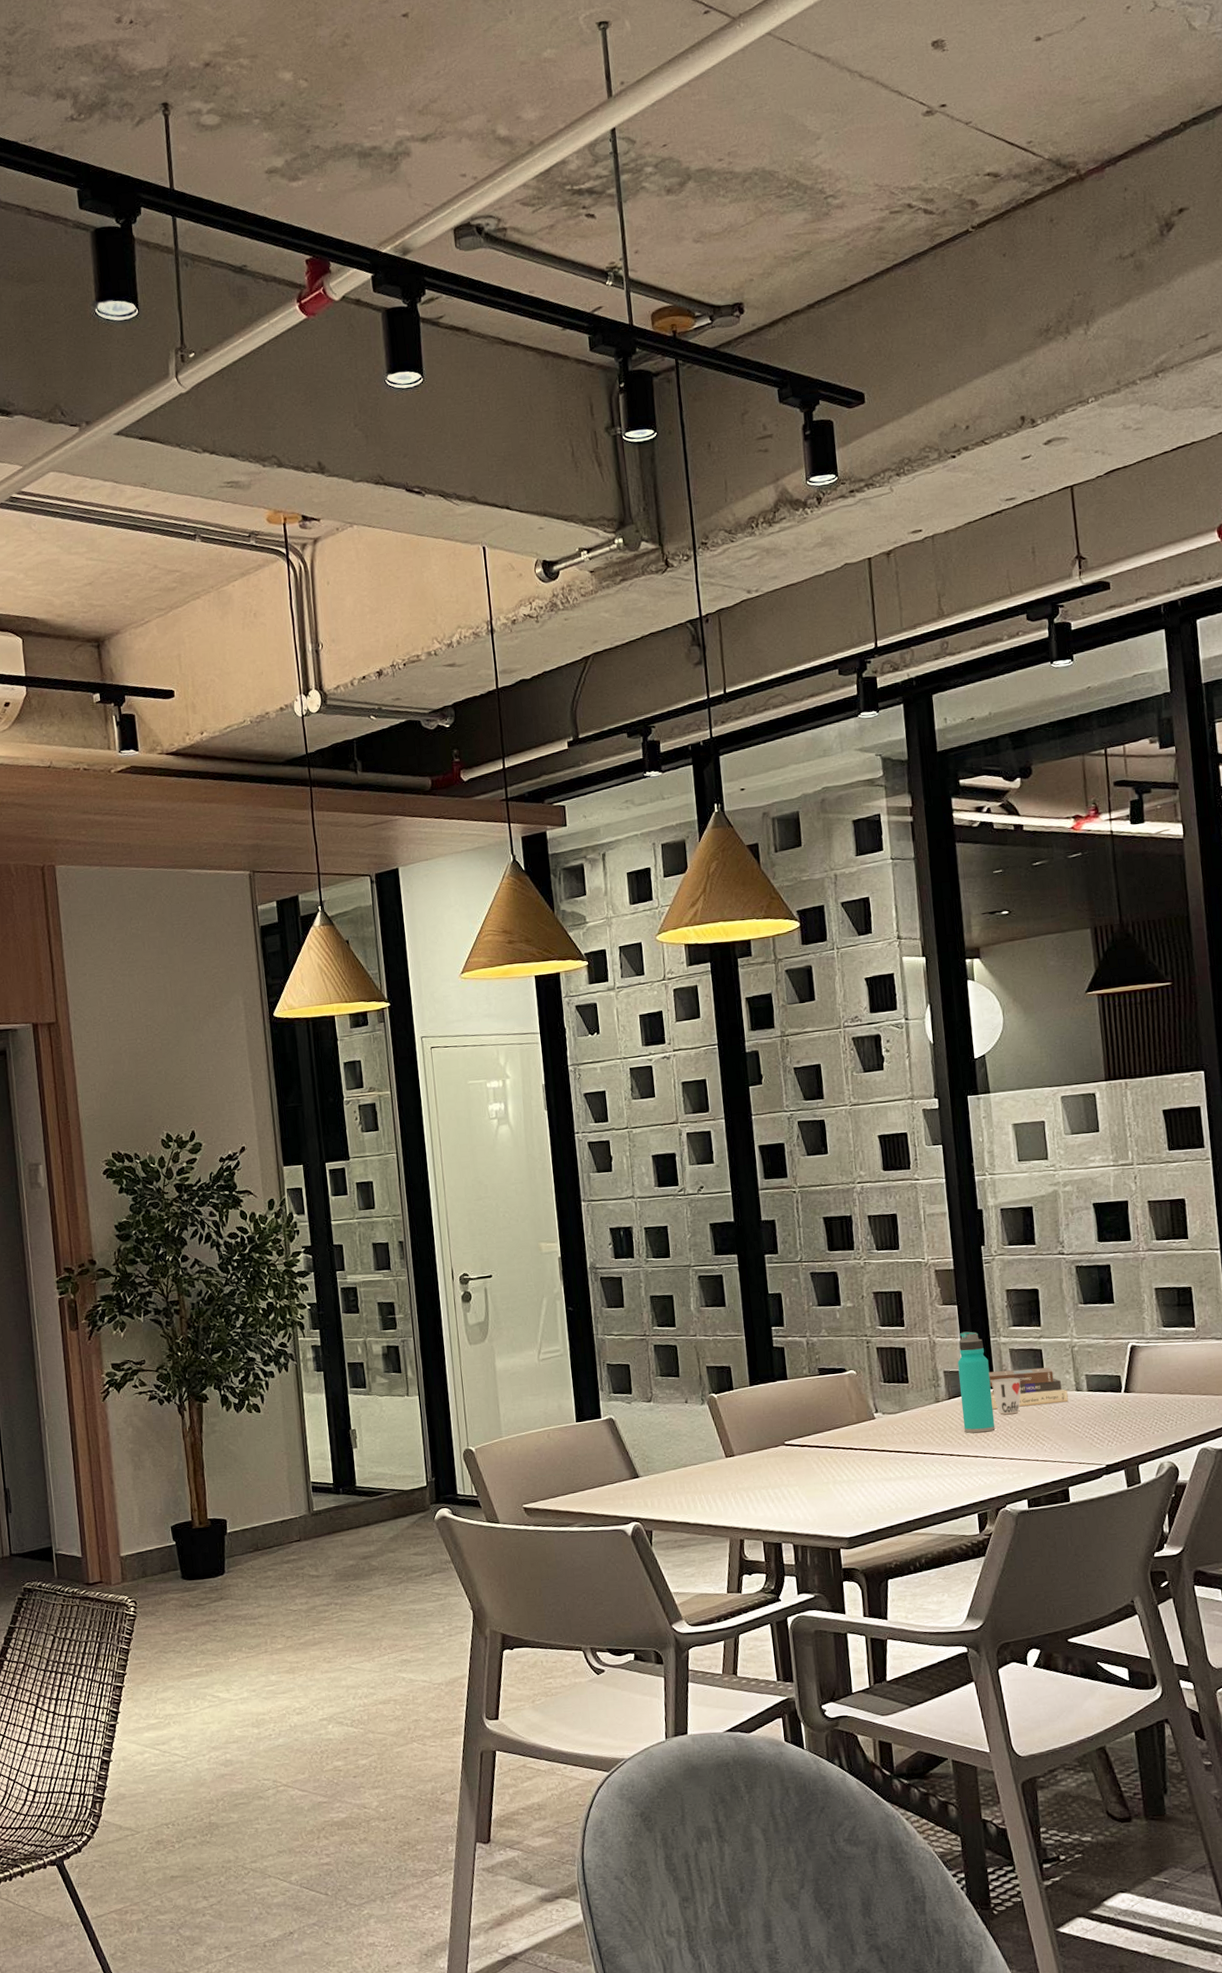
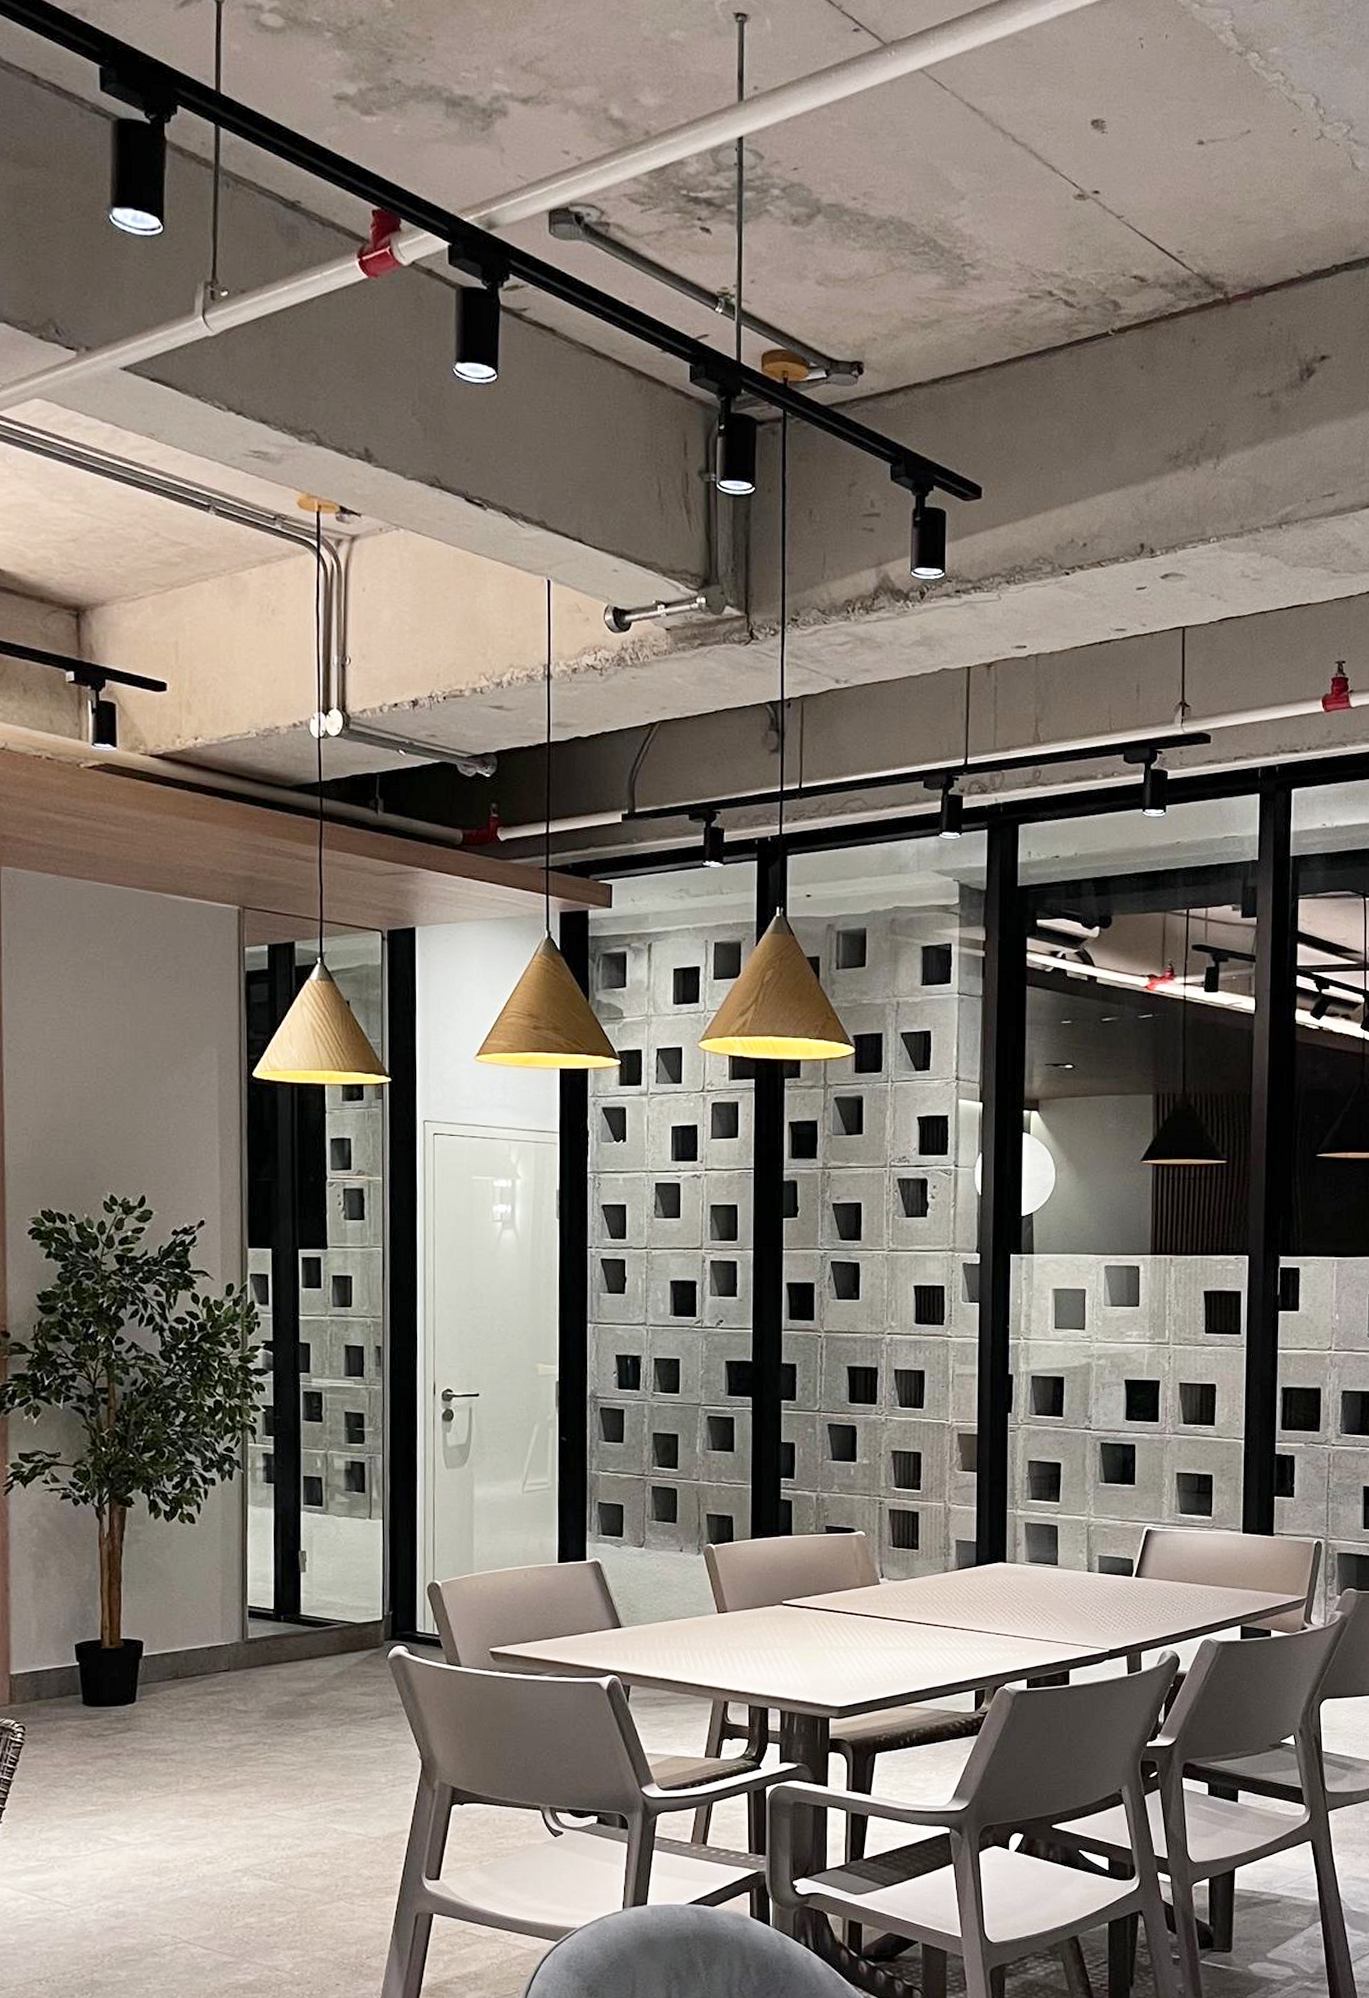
water bottle: present [957,1331,996,1434] -> none [970,1501,1002,1608]
books: present [988,1367,1069,1410] -> none [1001,1544,1079,1584]
cup: present [991,1377,1021,1416] -> none [1004,1552,1032,1592]

